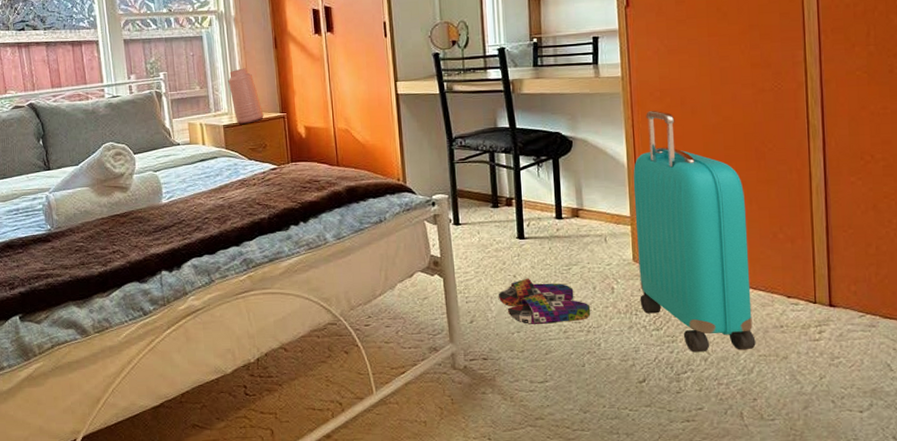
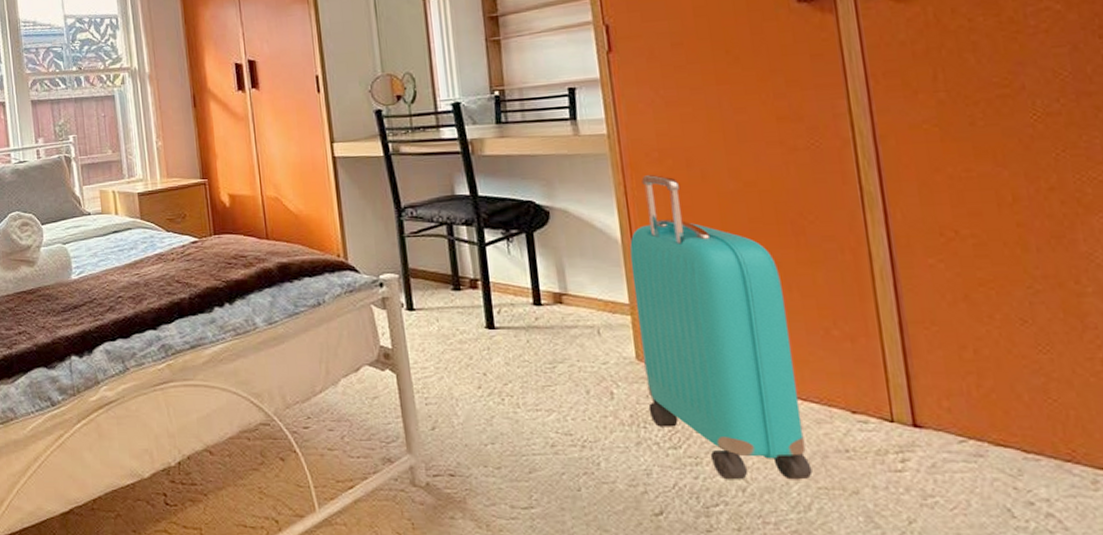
vase: present [228,68,264,125] -> none [142,129,183,193]
slippers: present [499,278,591,324] -> none [466,377,585,435]

